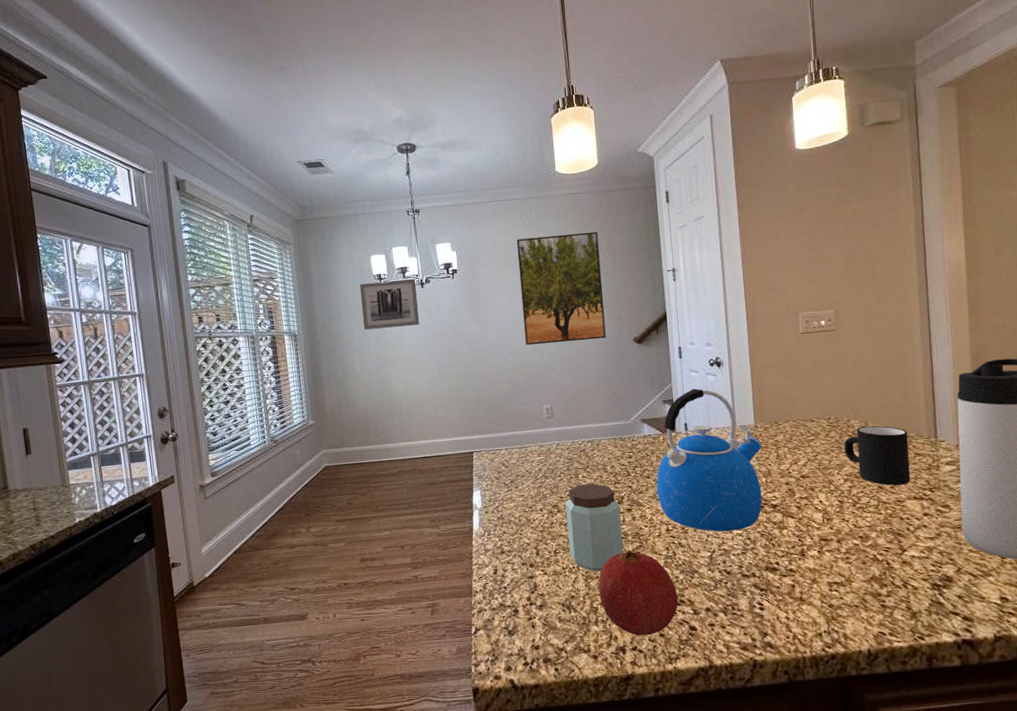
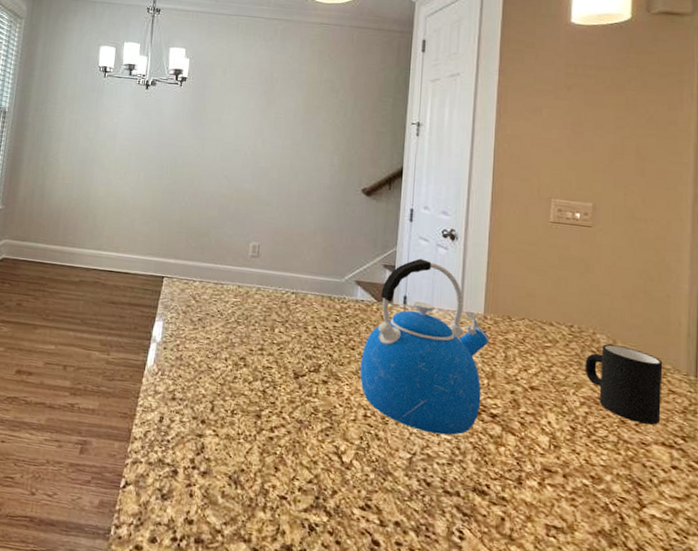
wall art: present [359,279,420,330] -> none [76,72,142,128]
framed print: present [516,231,606,346] -> none [244,59,342,183]
peanut butter: present [565,483,624,571] -> none [248,339,315,446]
fruit: present [598,549,679,636] -> none [273,428,365,539]

